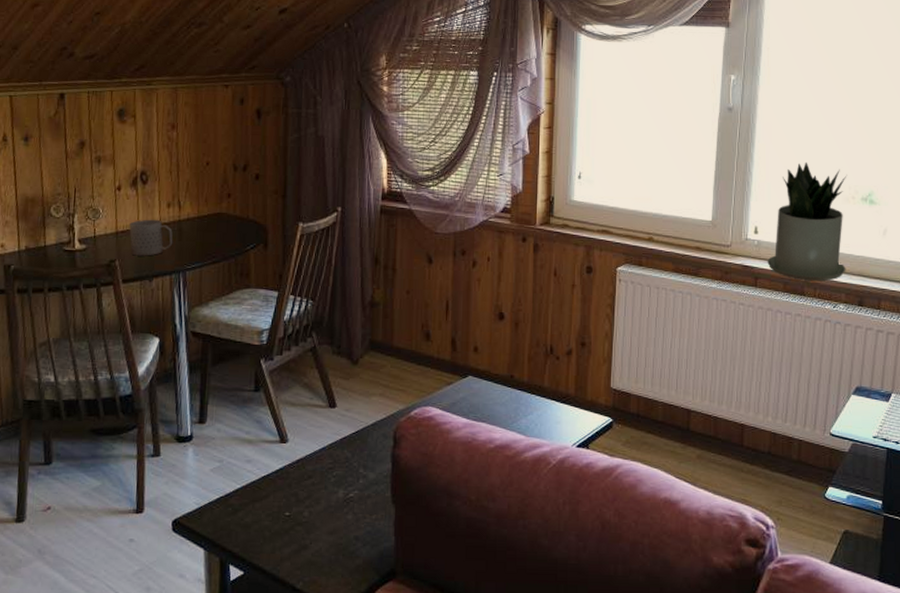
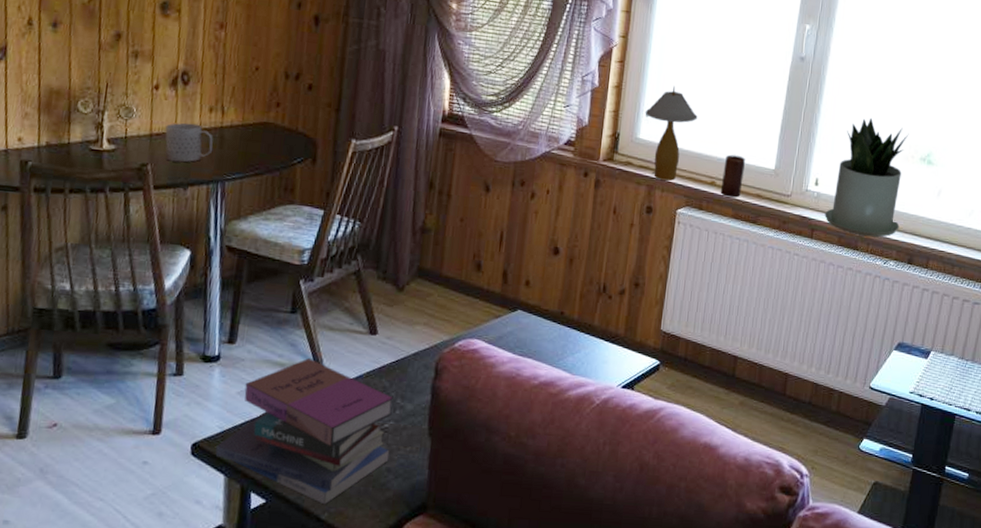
books: none [194,433,356,575] -> present [215,357,393,505]
table lamp: none [577,146,630,240] -> present [645,85,698,181]
candle: none [659,209,681,252] -> present [720,154,745,198]

